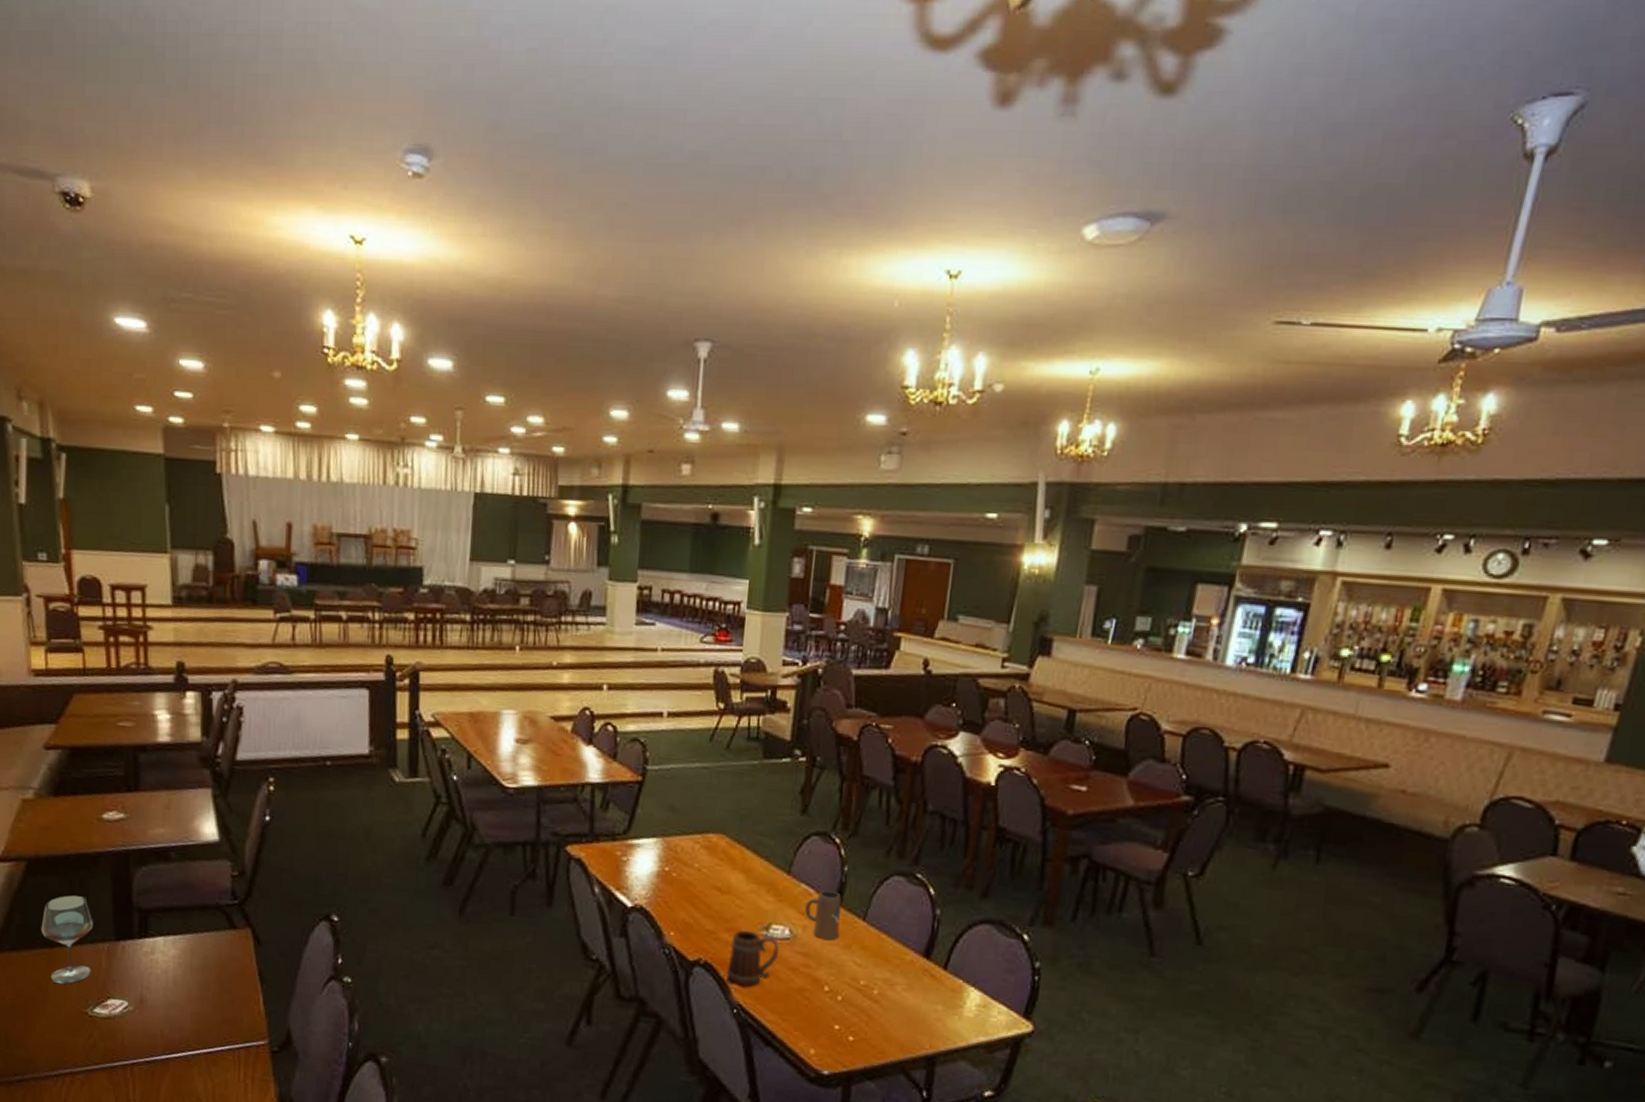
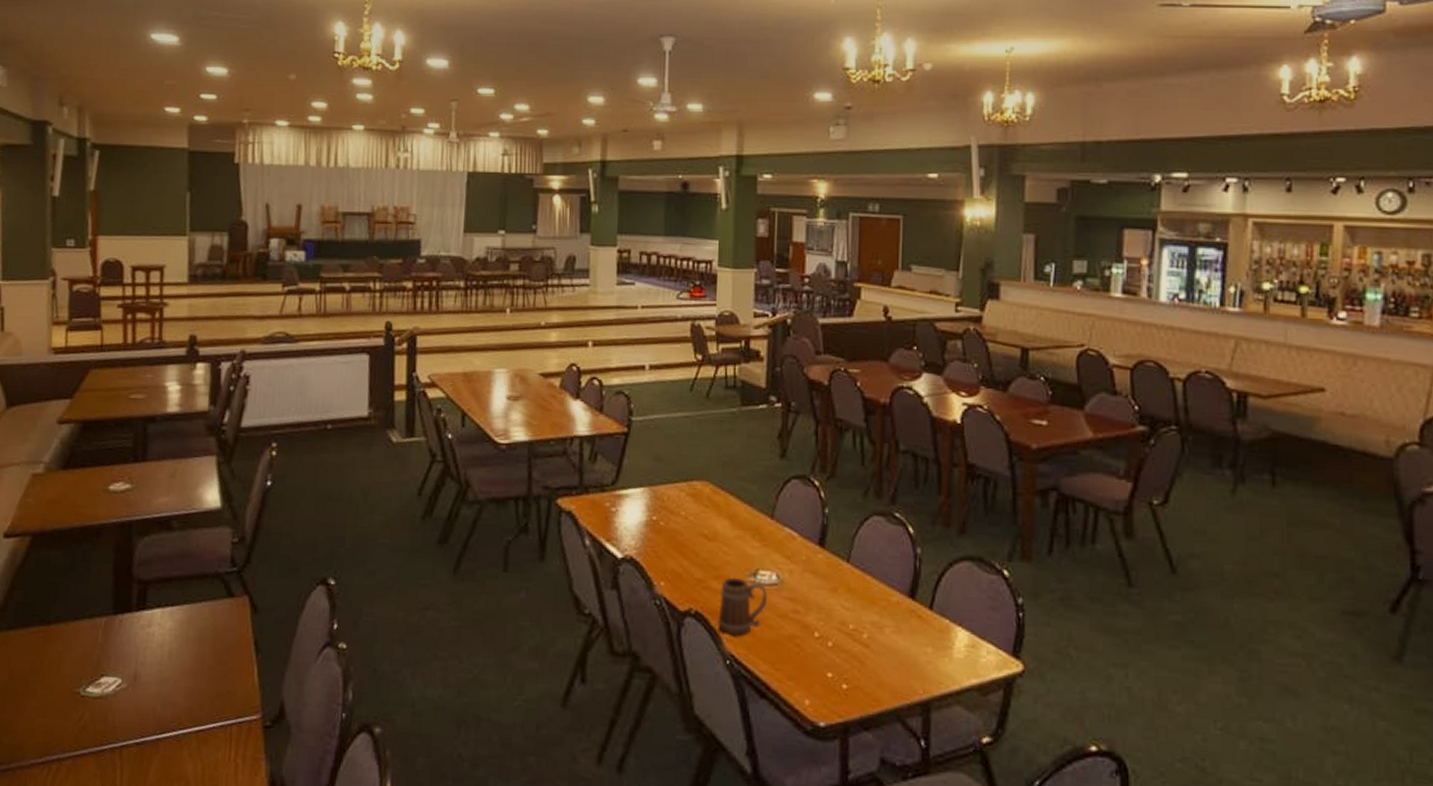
wine glass: present [41,895,94,985] -> none [39,568,93,663]
beer mug: present [805,890,842,941] -> none [790,533,825,585]

